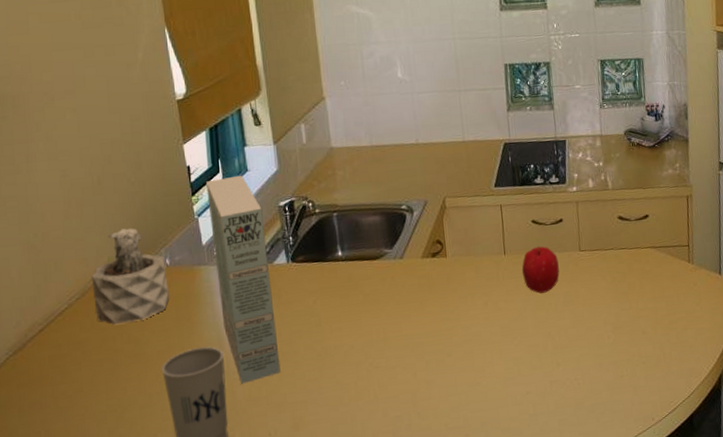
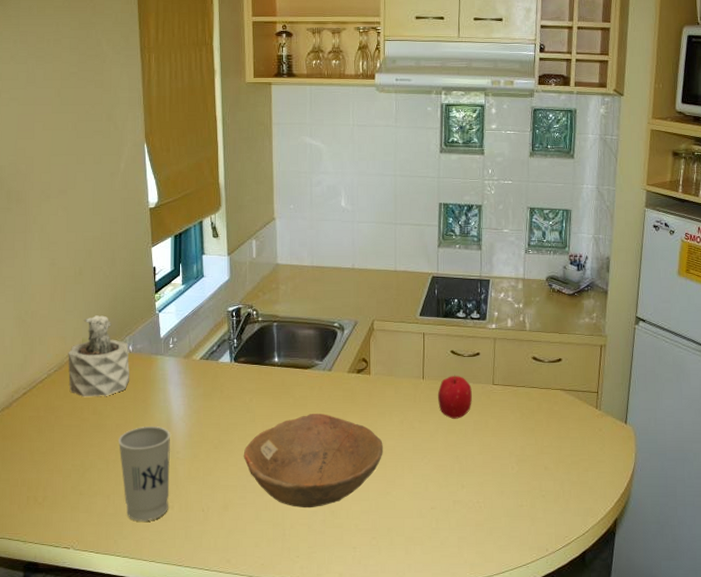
cereal box: present [206,175,281,384] -> none [168,280,217,463]
bowl: none [311,306,469,415] -> present [243,414,383,509]

